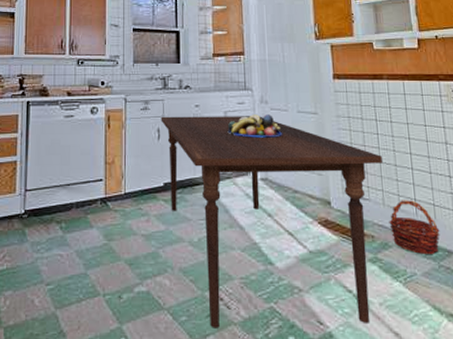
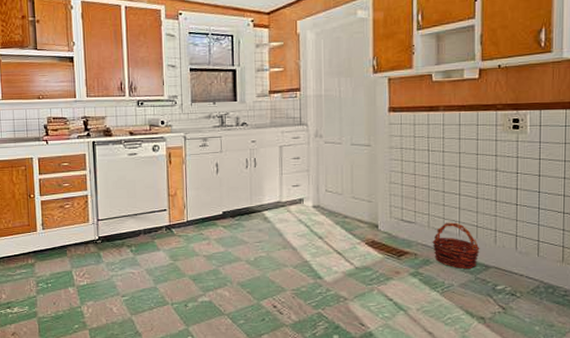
dining table: present [161,116,382,328] -> none [219,149,431,329]
fruit bowl: present [227,114,283,138] -> none [282,148,336,170]

